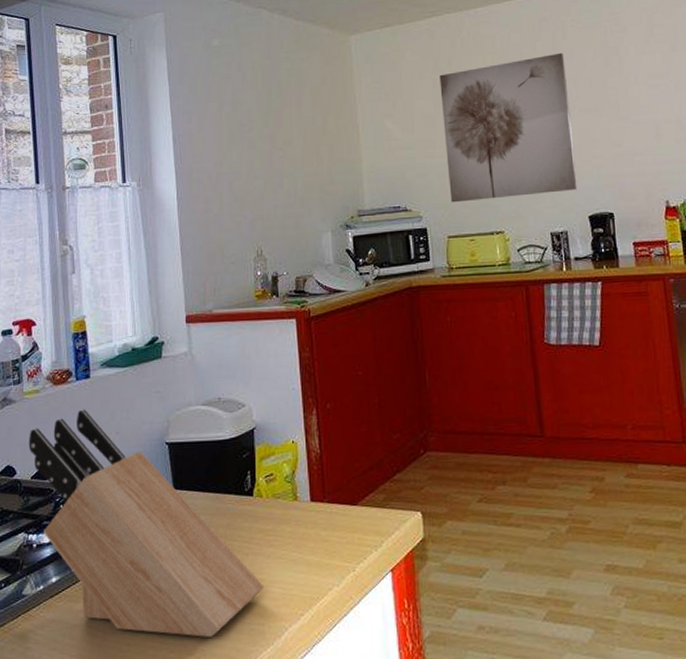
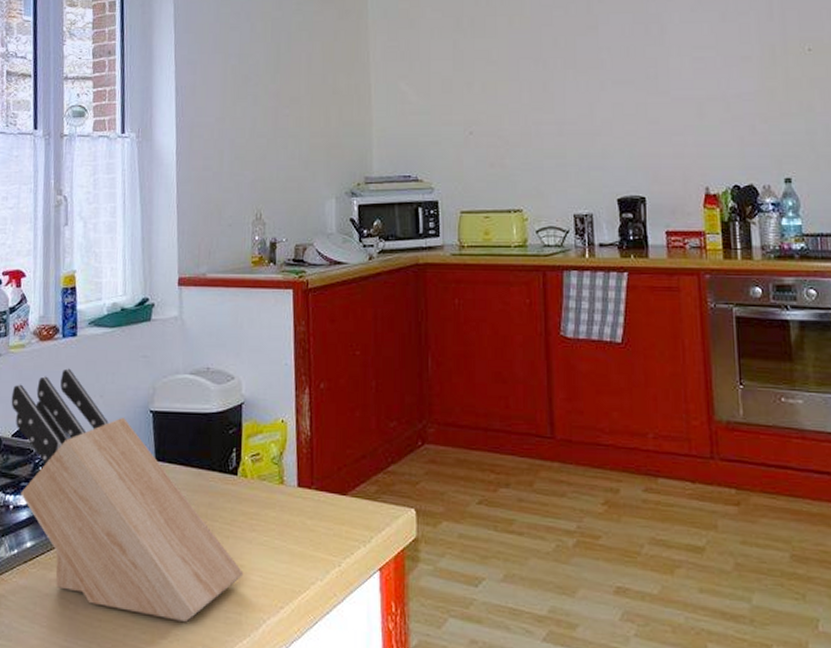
wall art: present [439,52,578,203] -> none [461,17,606,175]

